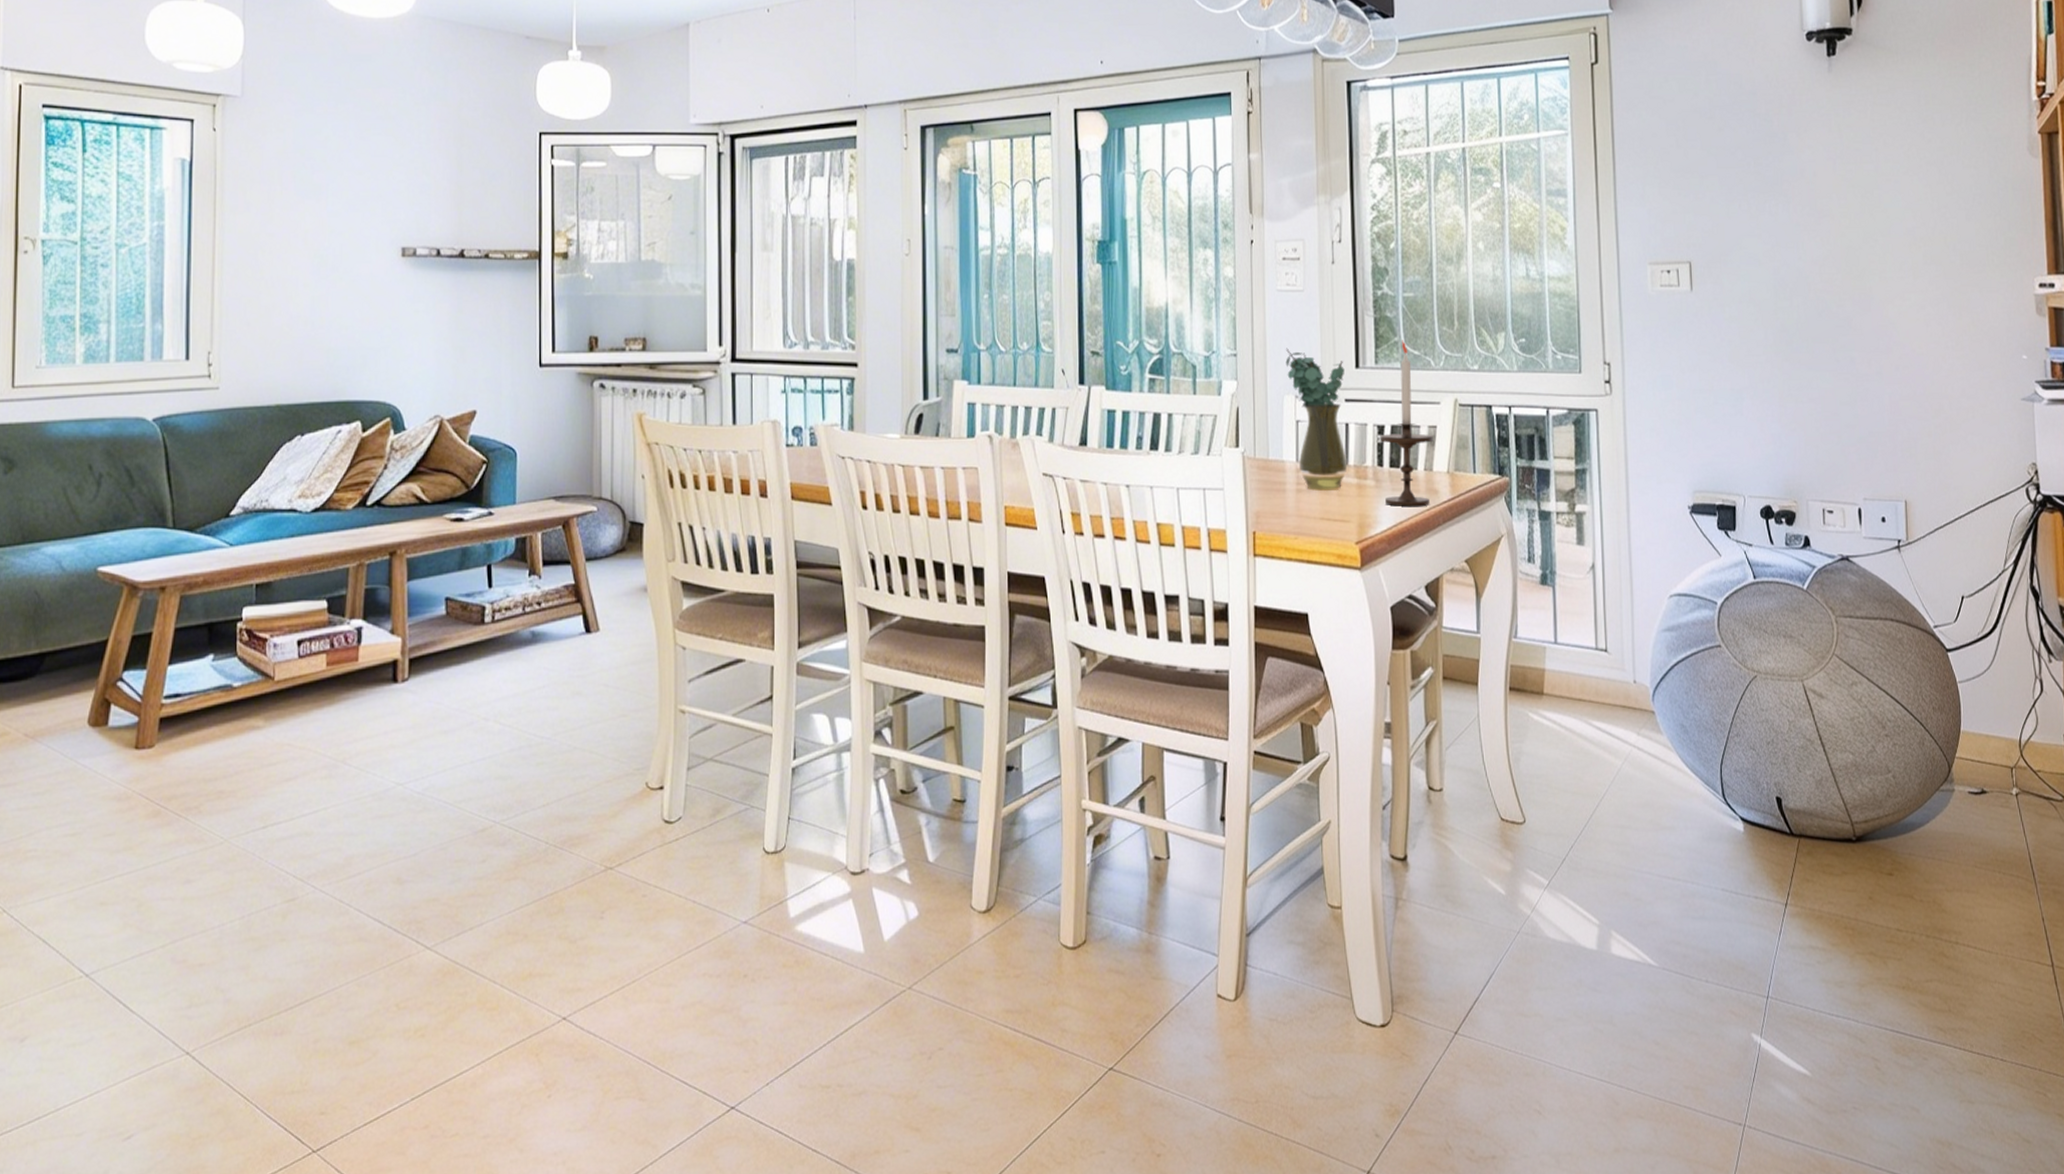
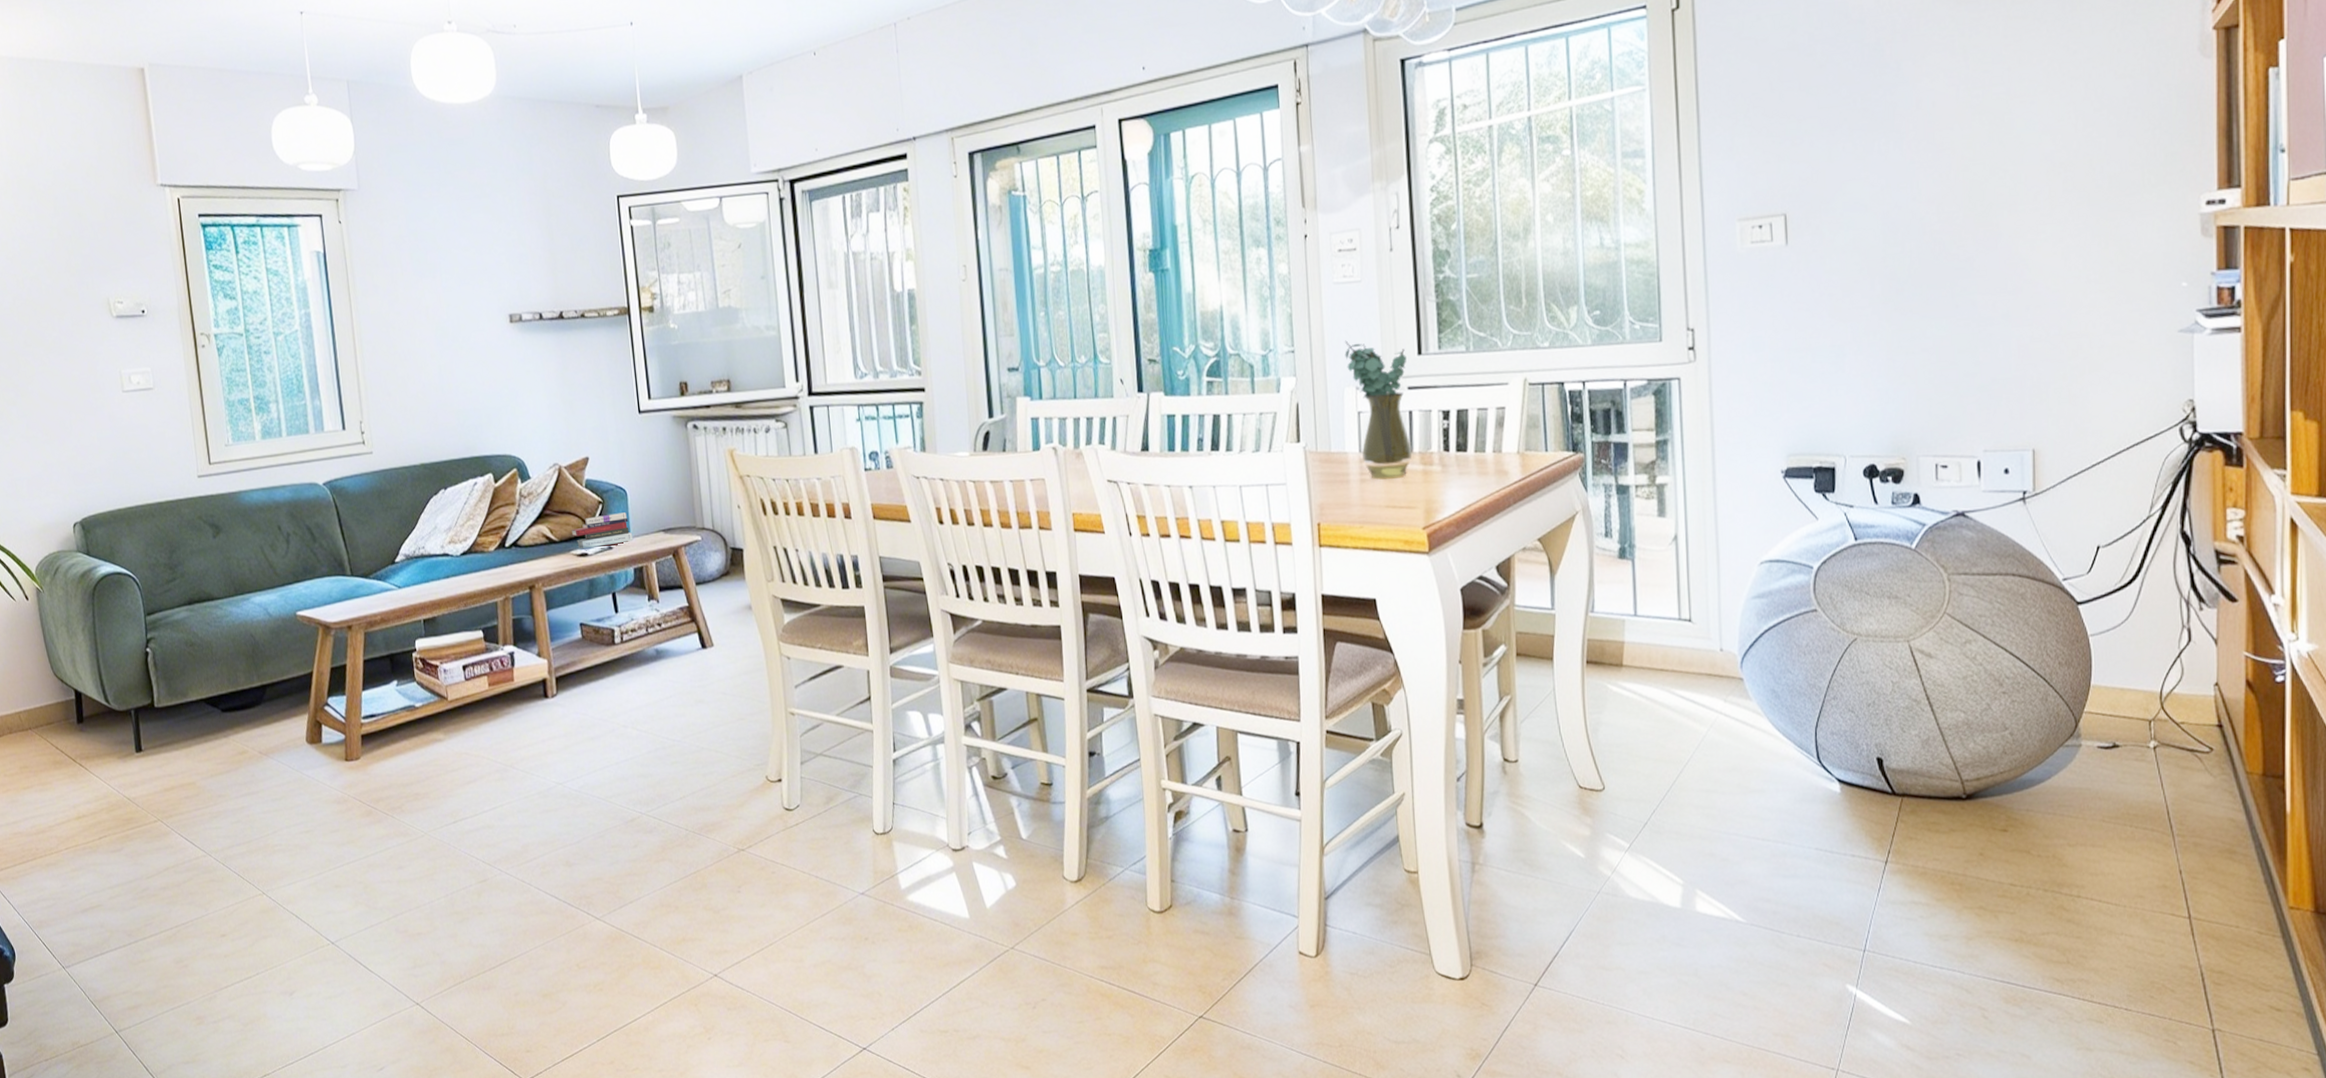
books: none [447,474,519,516] -> present [571,511,634,551]
candlestick: present [1380,340,1433,507] -> none [1445,323,1502,490]

